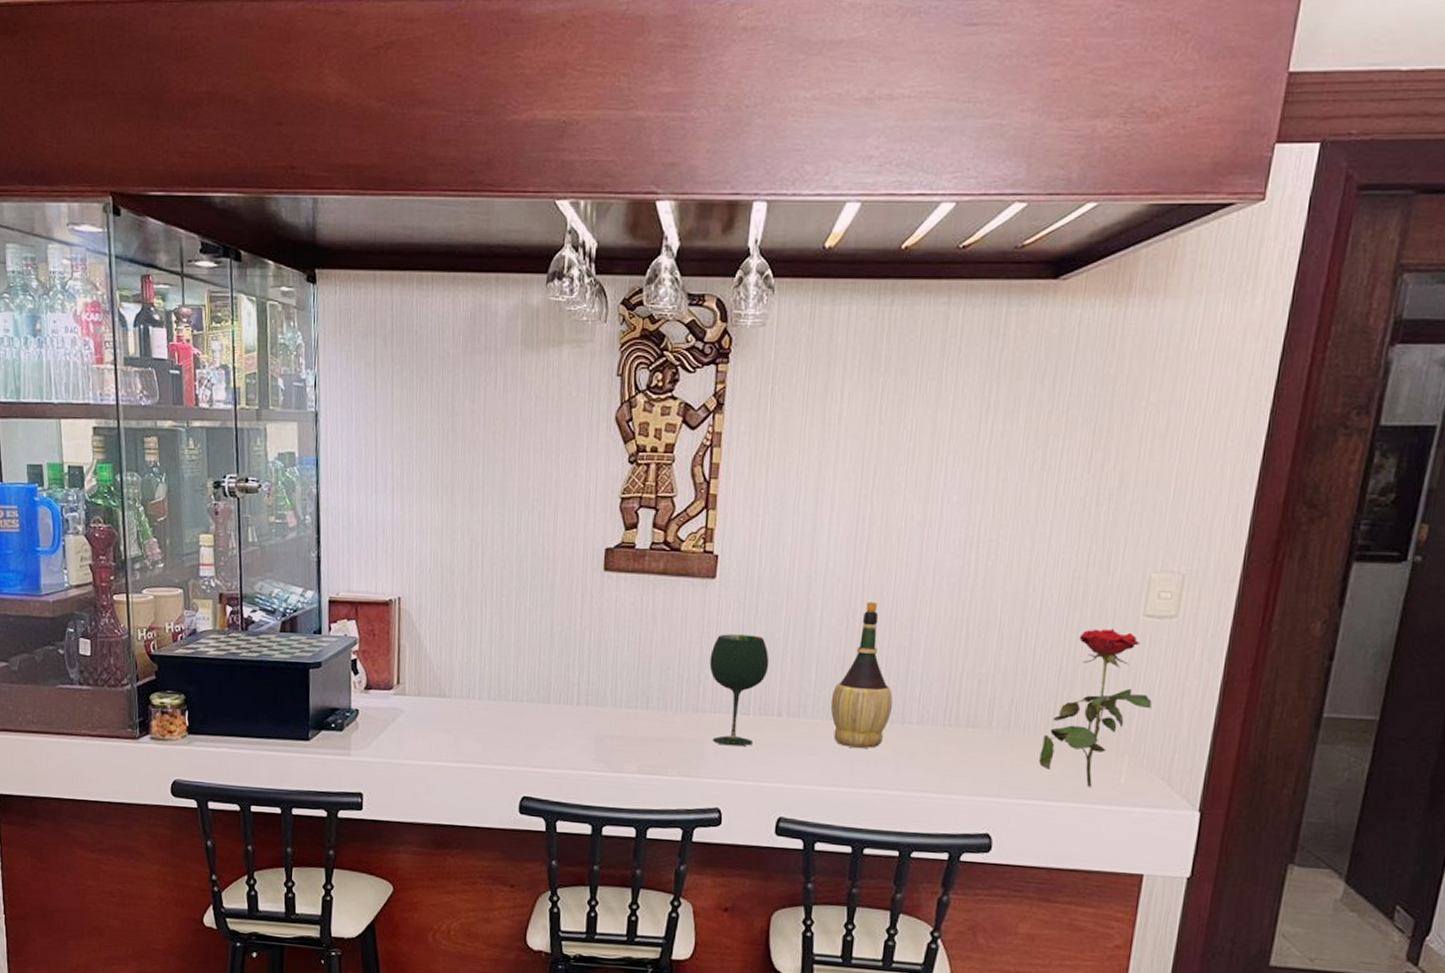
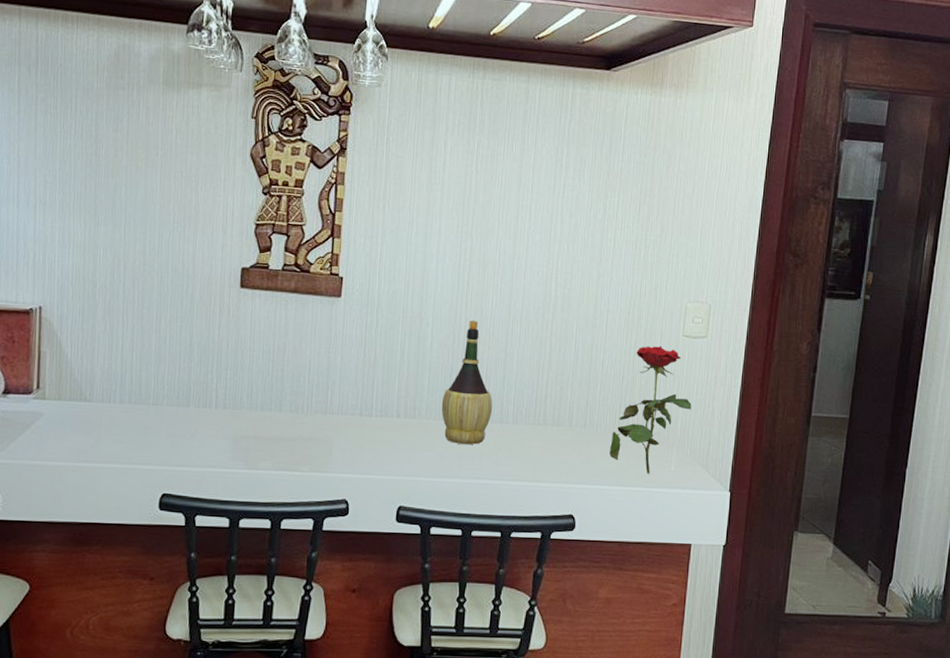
wine glass: present [709,634,769,747] -> none [336,345,389,444]

